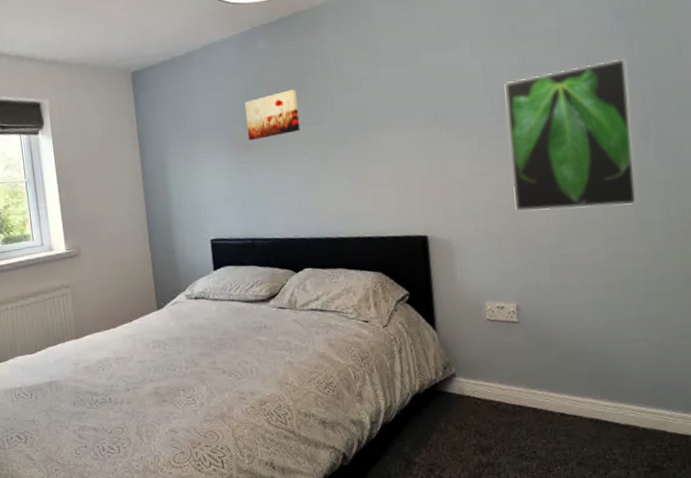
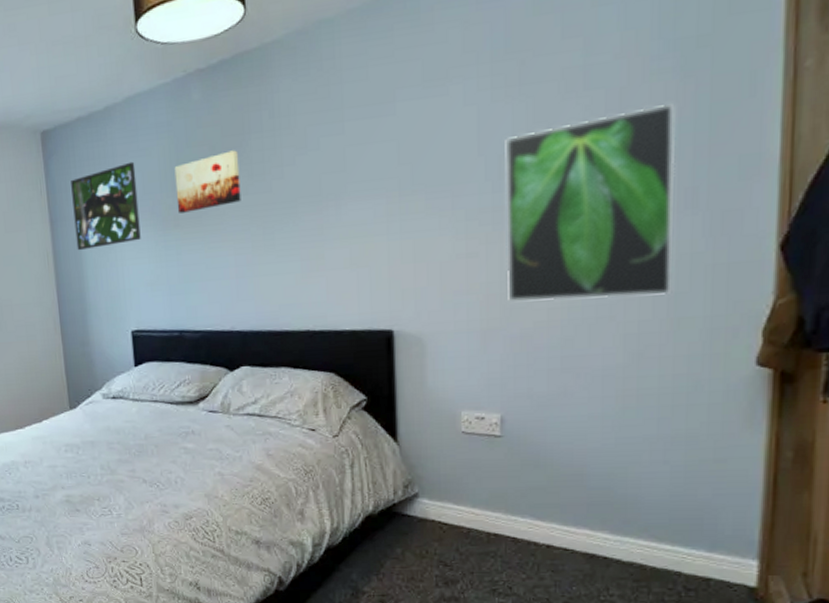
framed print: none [157,97,218,172] -> present [71,161,141,251]

